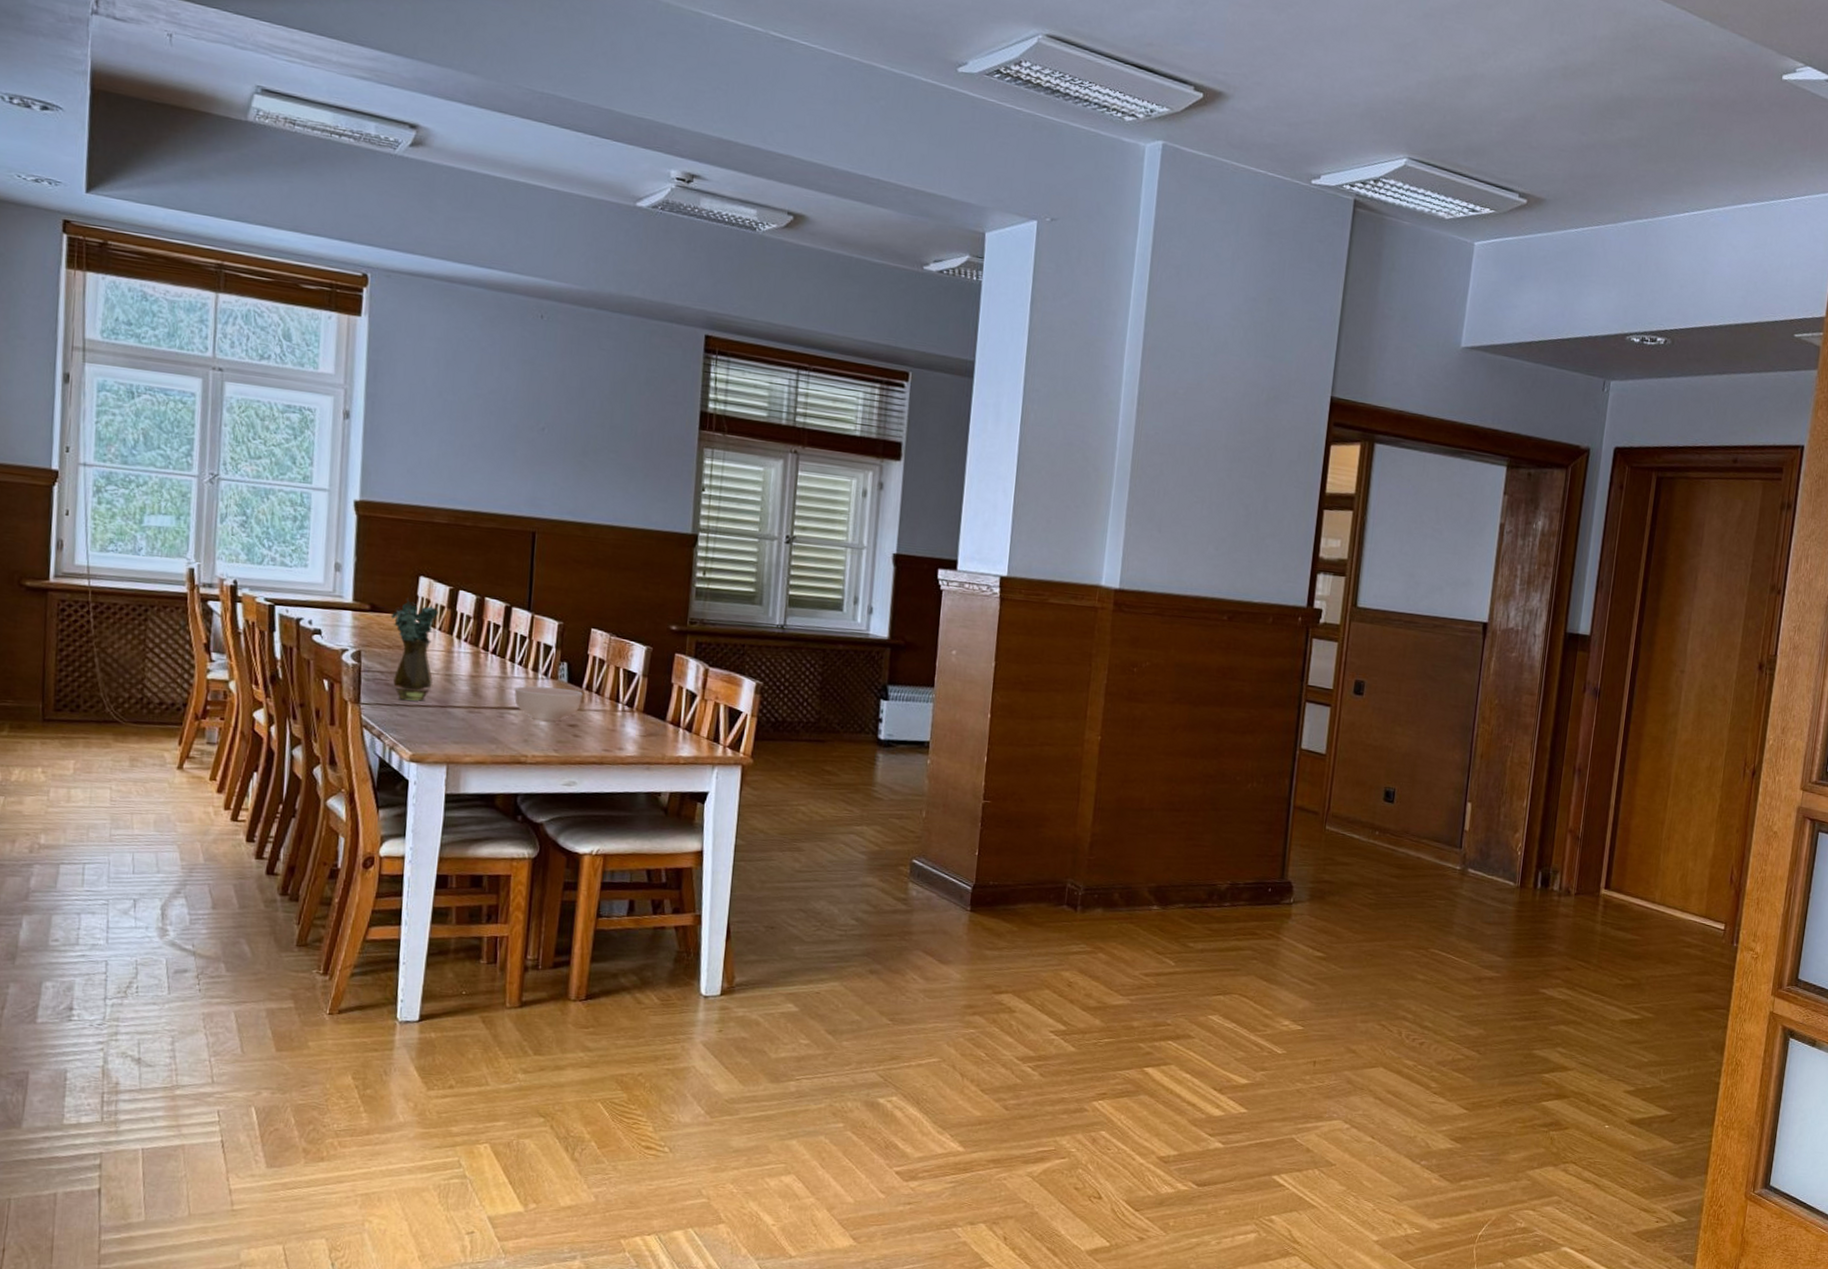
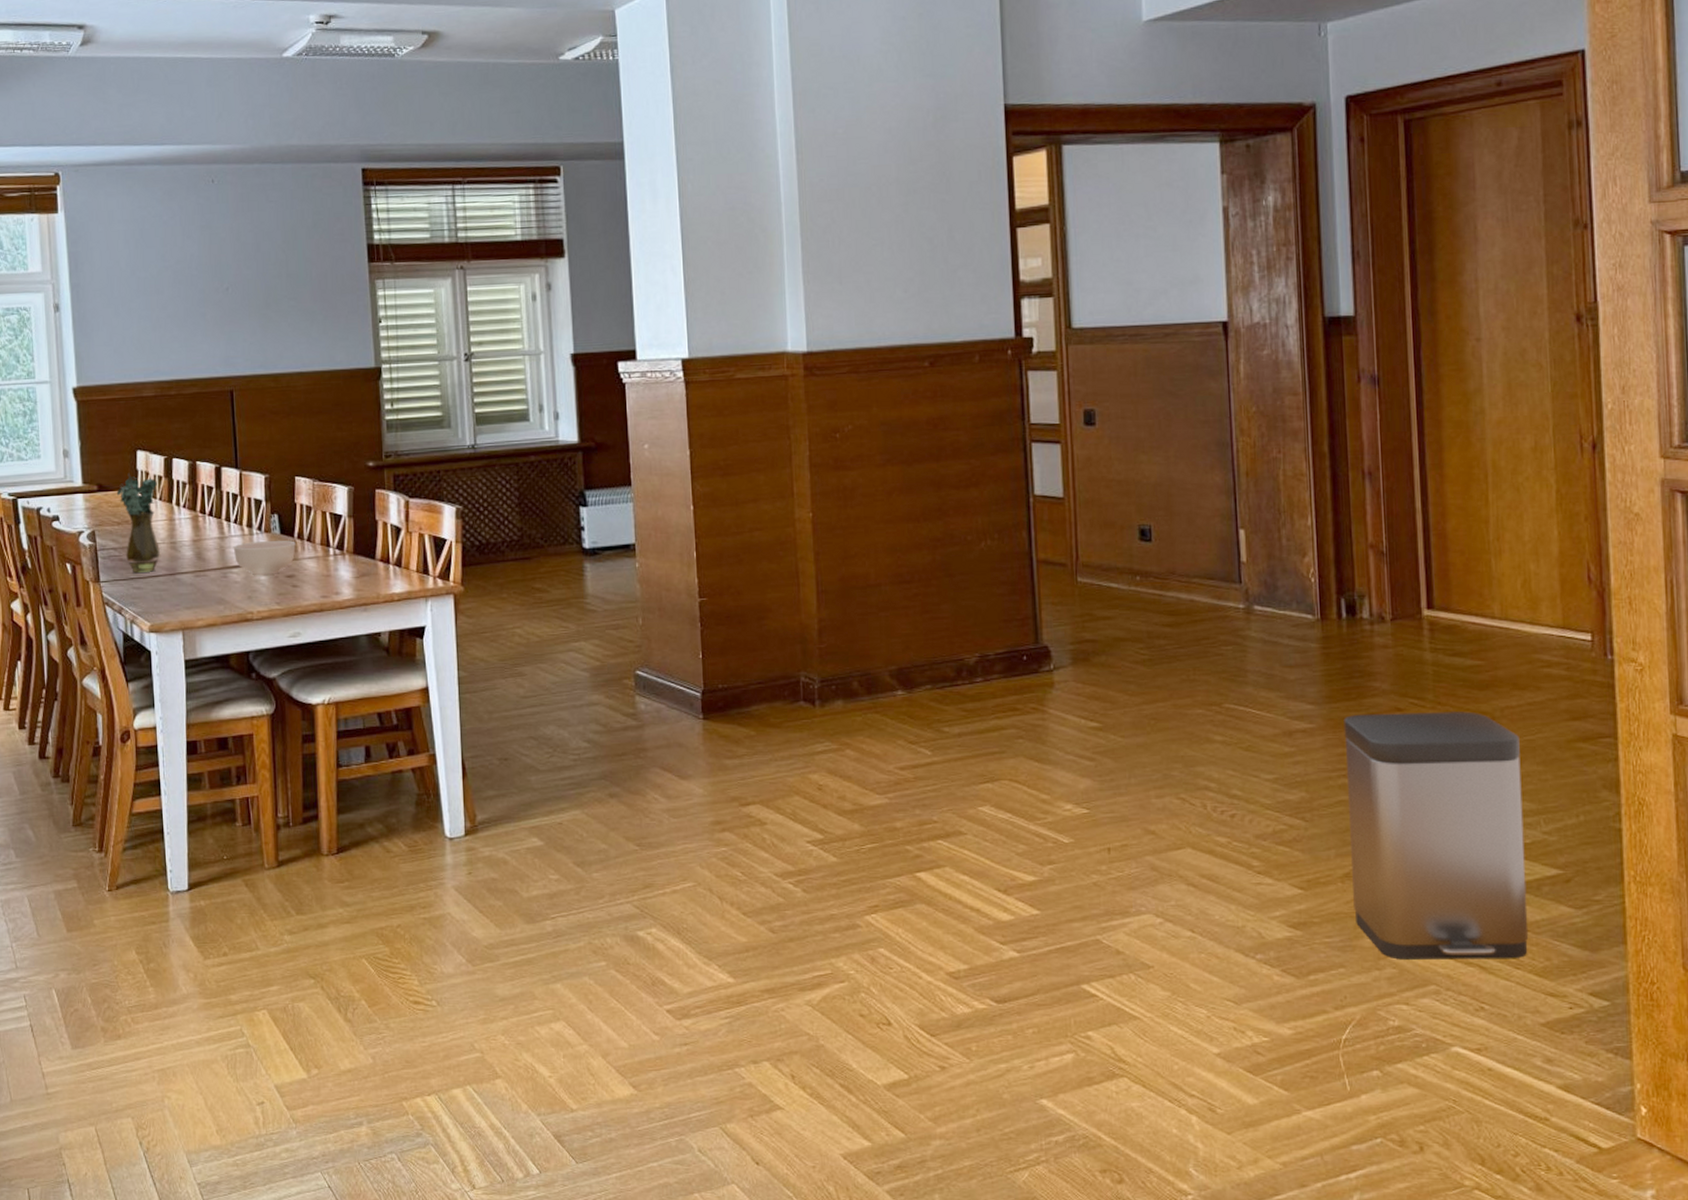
pedal bin: none [1505,969,1657,1179] -> present [1343,711,1529,960]

